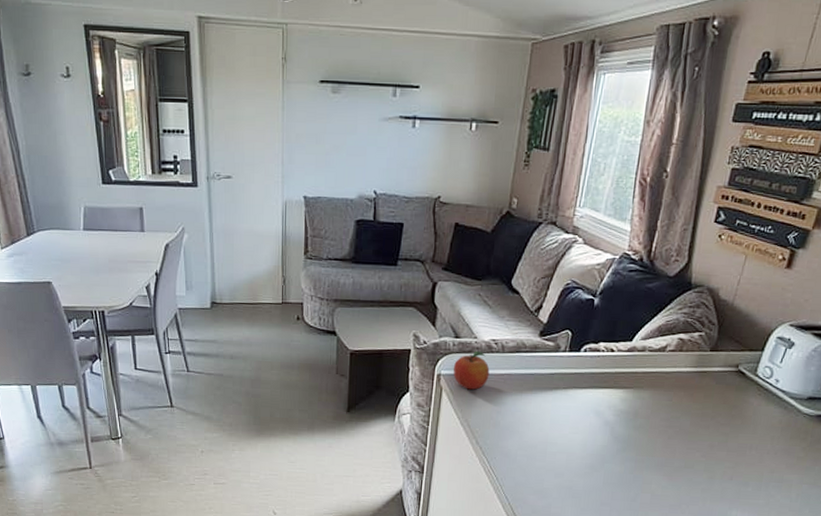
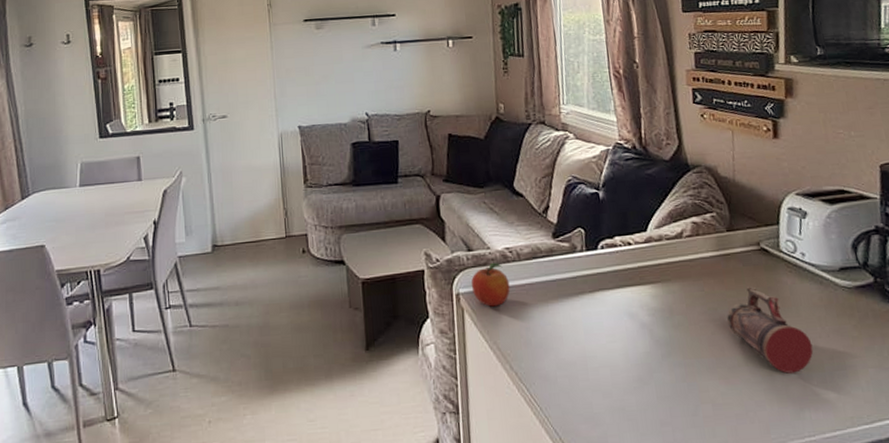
beer mug: none [685,403,759,479] -> present [726,286,814,374]

